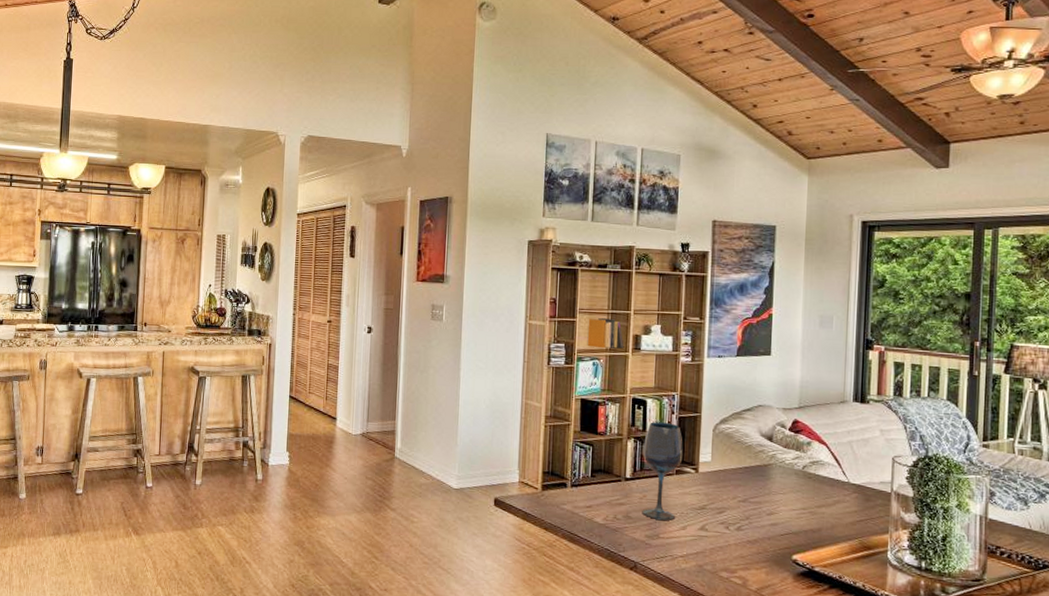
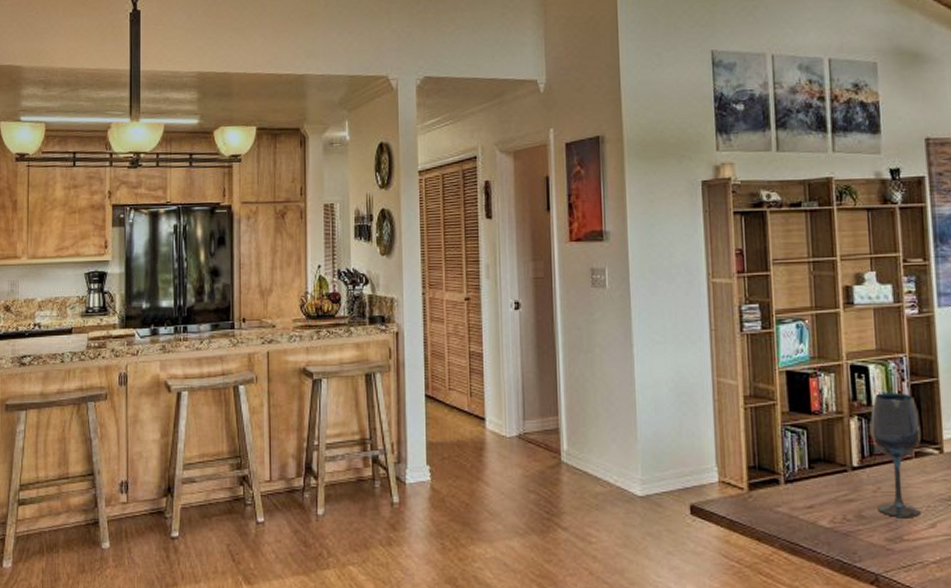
books: present [588,318,623,349] -> none [785,269,832,307]

